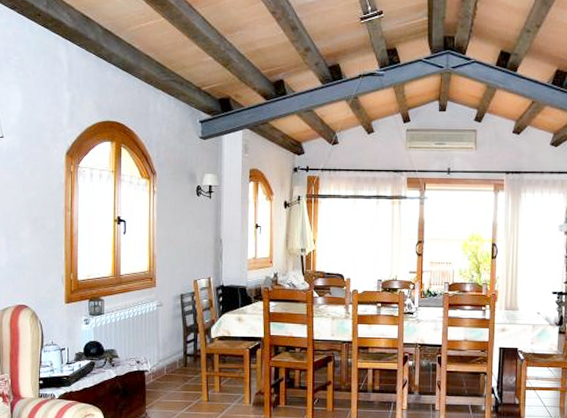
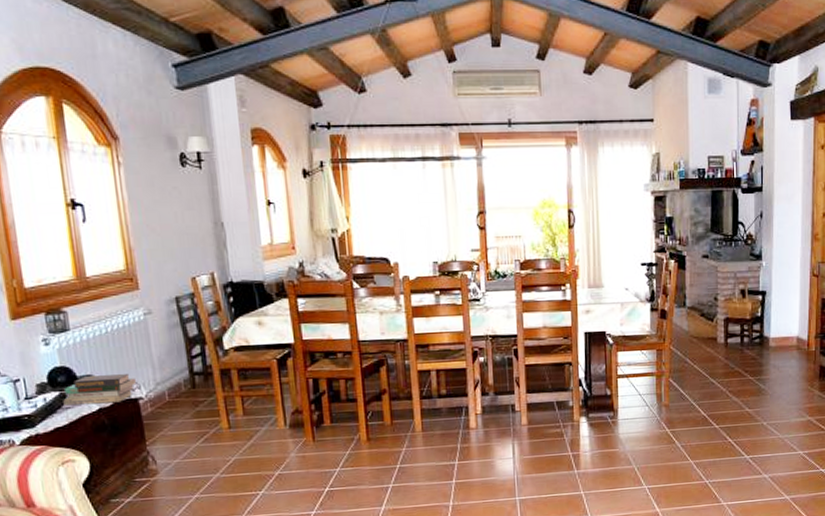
books: none [92,350,144,373] -> present [63,374,136,406]

